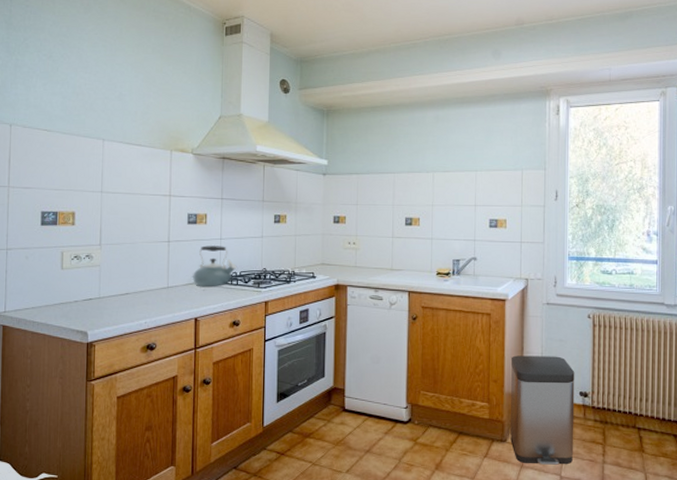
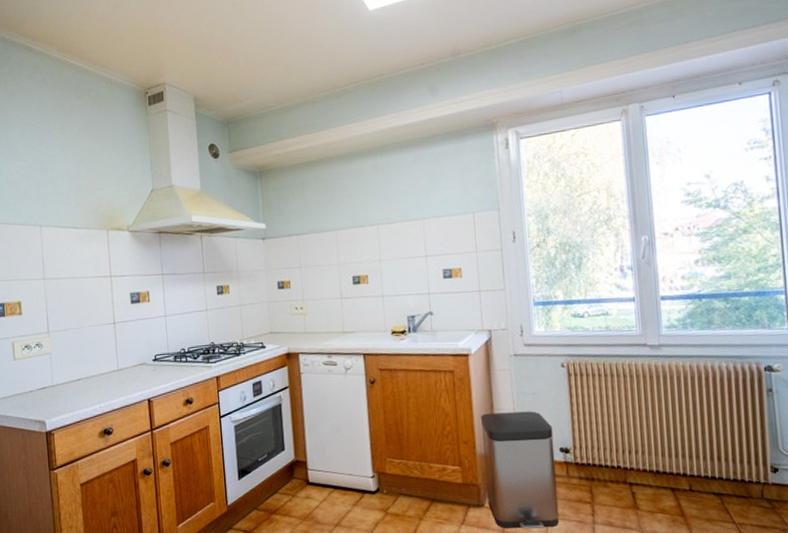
kettle: present [193,245,237,288] -> none [141,323,185,367]

